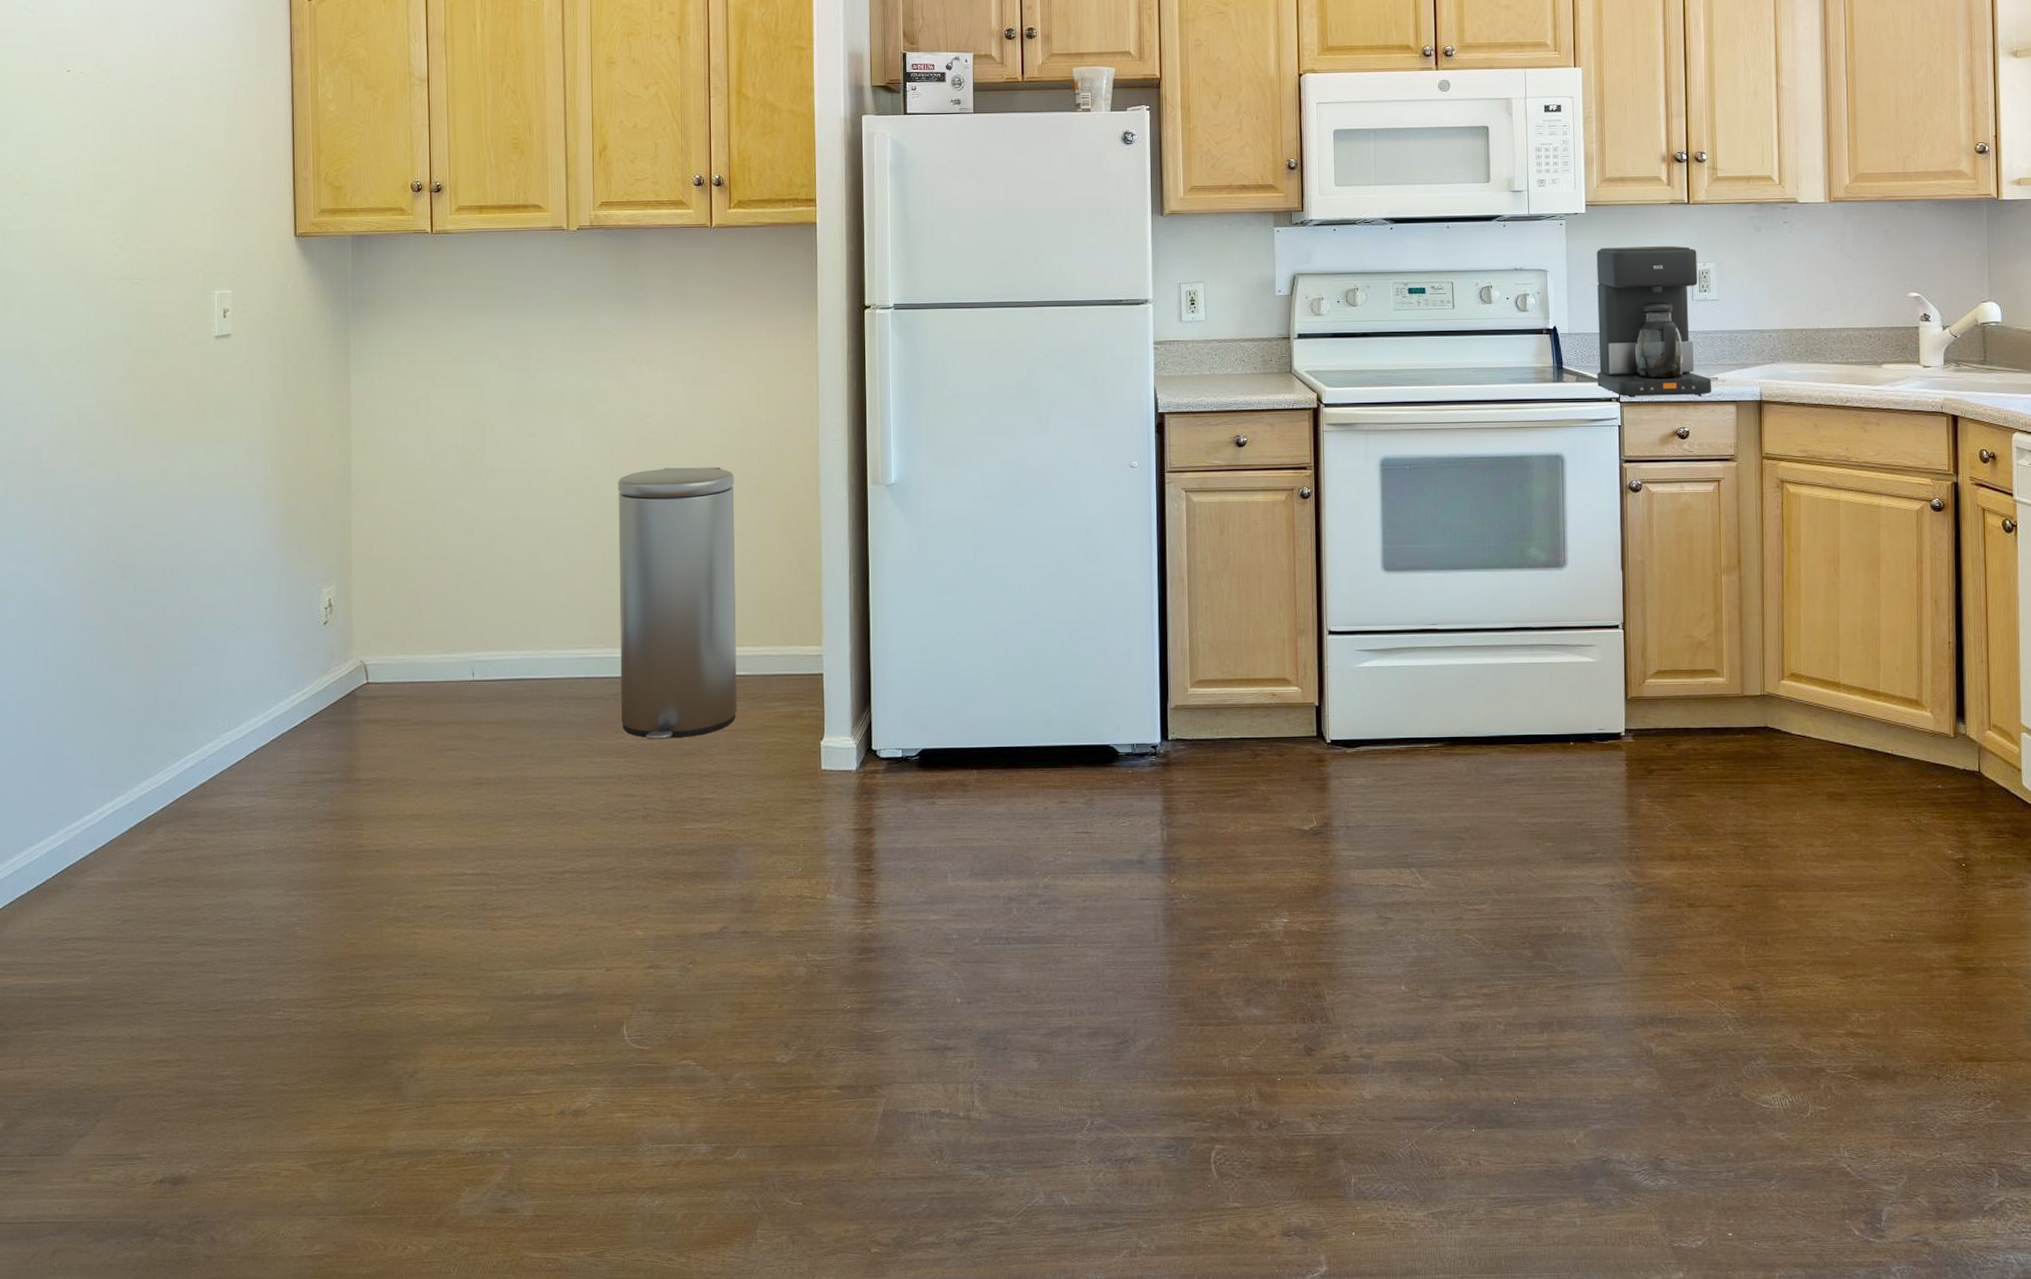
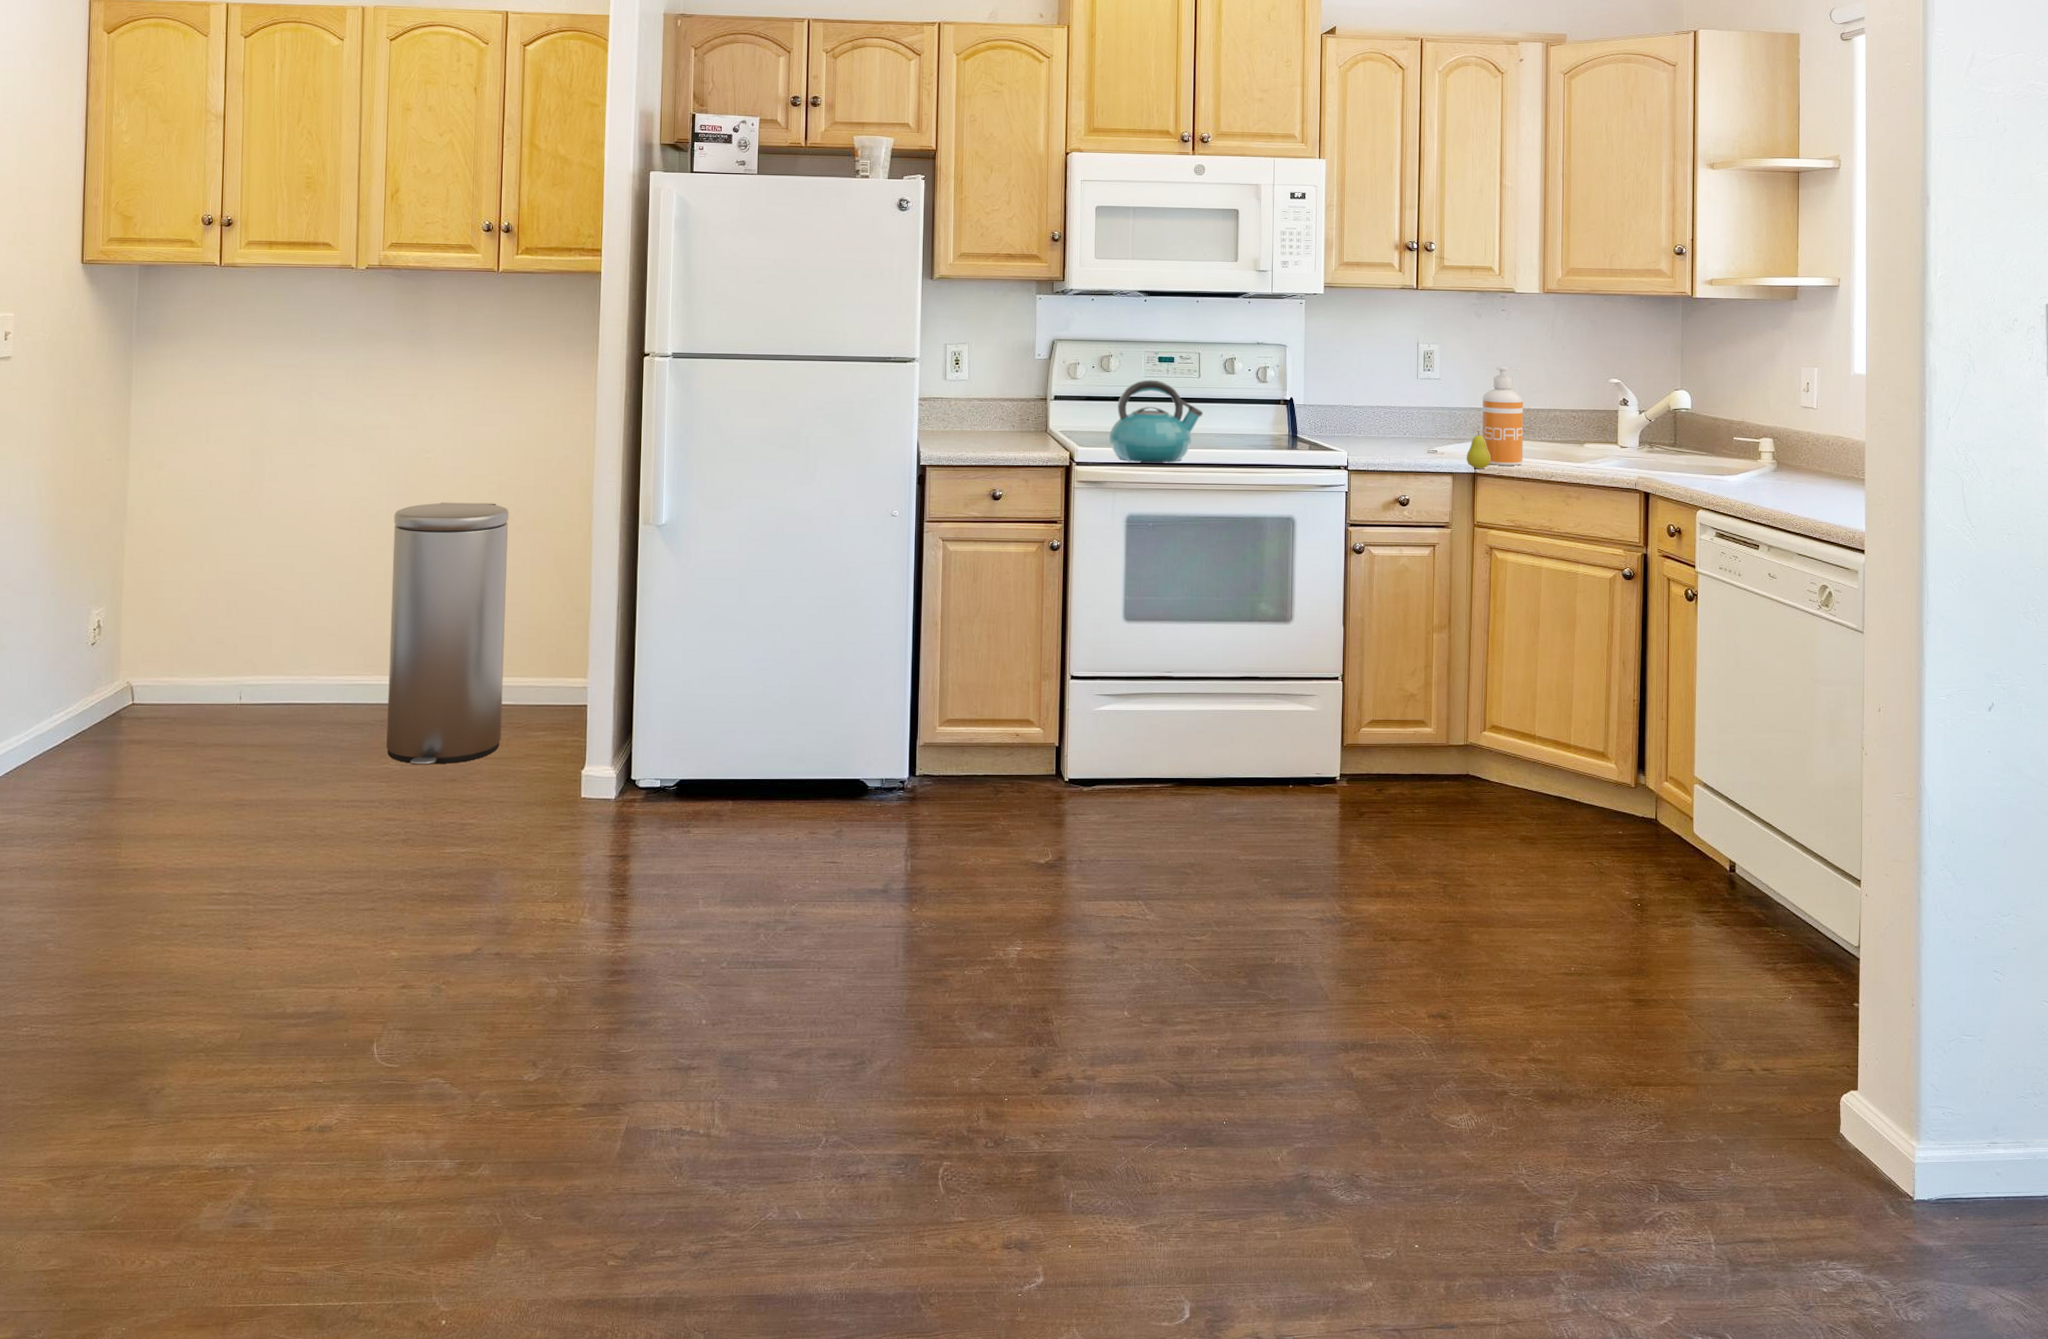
kettle: none [1359,313,1459,401] -> present [1109,379,1203,462]
coffee maker: present [1596,245,1712,398] -> none [1328,326,1432,466]
fruit: none [1750,354,1779,395] -> present [1466,430,1491,468]
soap dispenser: none [1766,284,1814,391] -> present [1482,367,1524,466]

